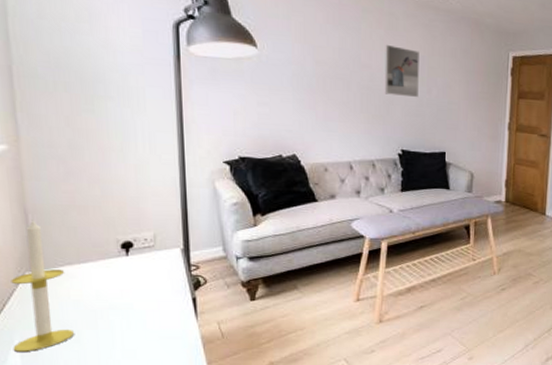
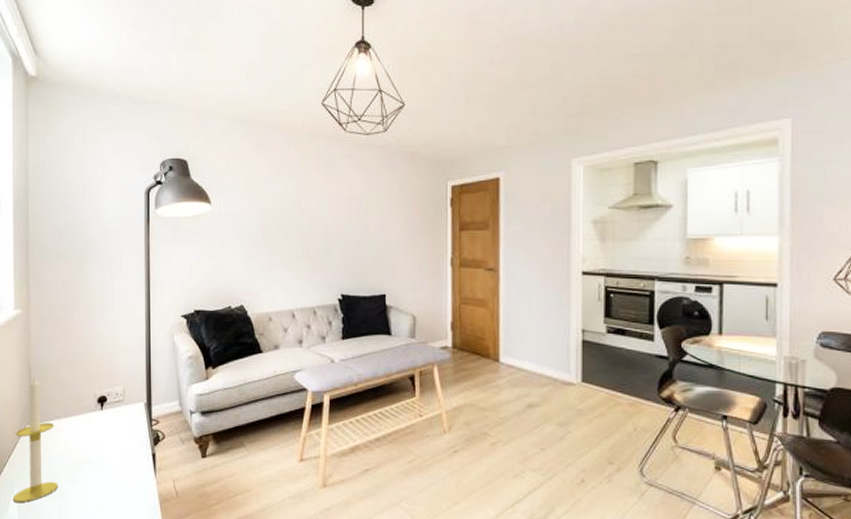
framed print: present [384,45,419,98] -> none [323,188,356,239]

